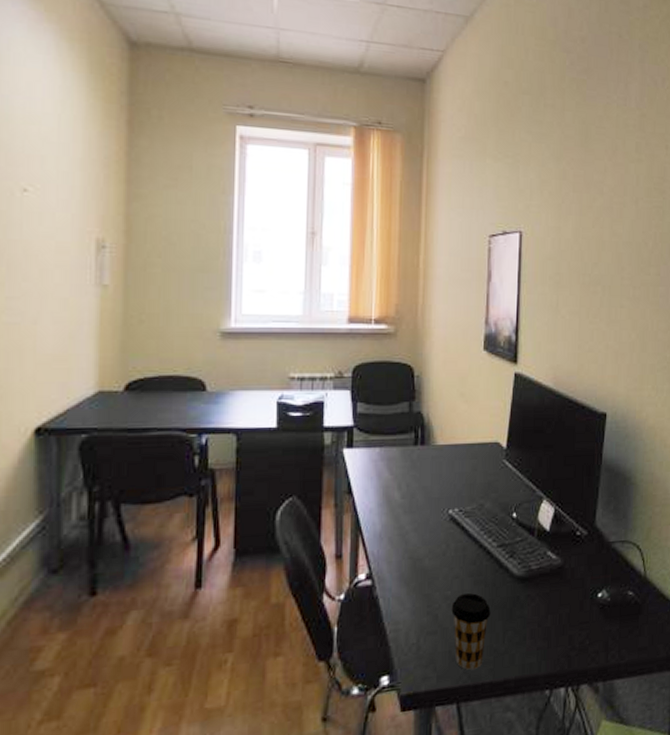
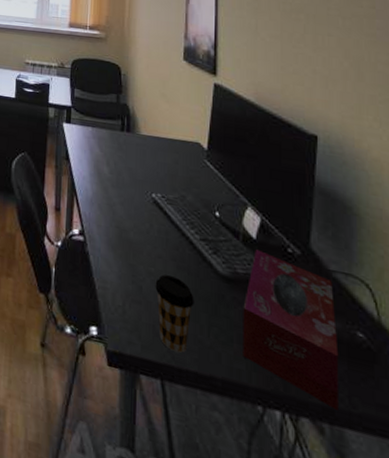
tissue box: none [534,541,613,667] -> present [243,249,339,410]

